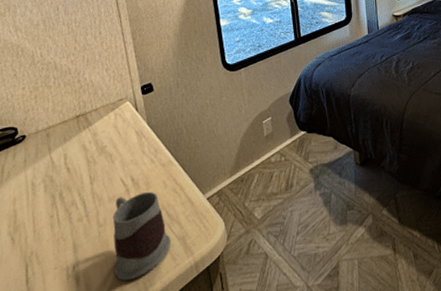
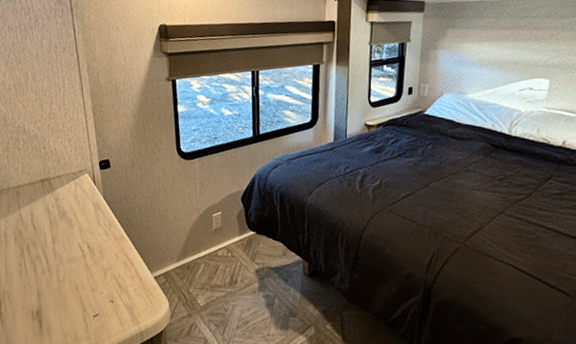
mug: present [112,191,171,281] -> none [70,260,120,334]

